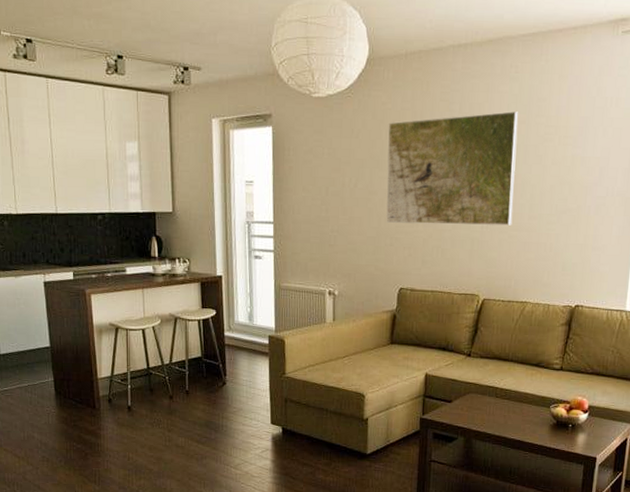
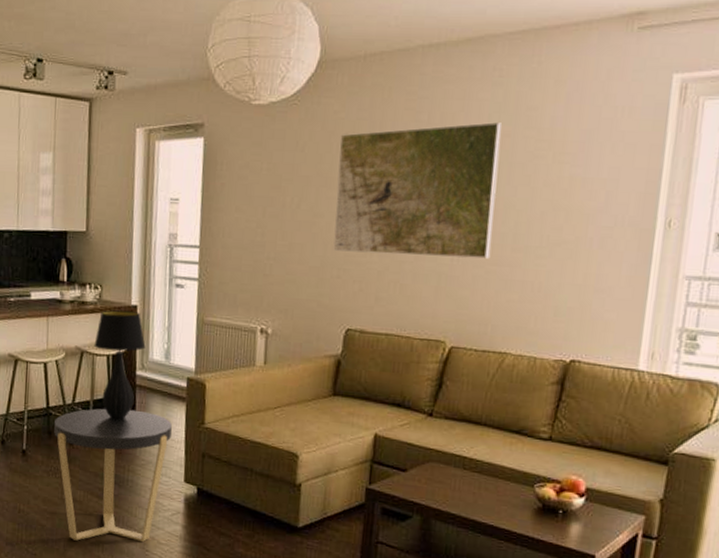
side table: none [155,365,258,480] -> present [54,408,172,542]
table lamp: none [186,280,231,375] -> present [94,310,146,420]

